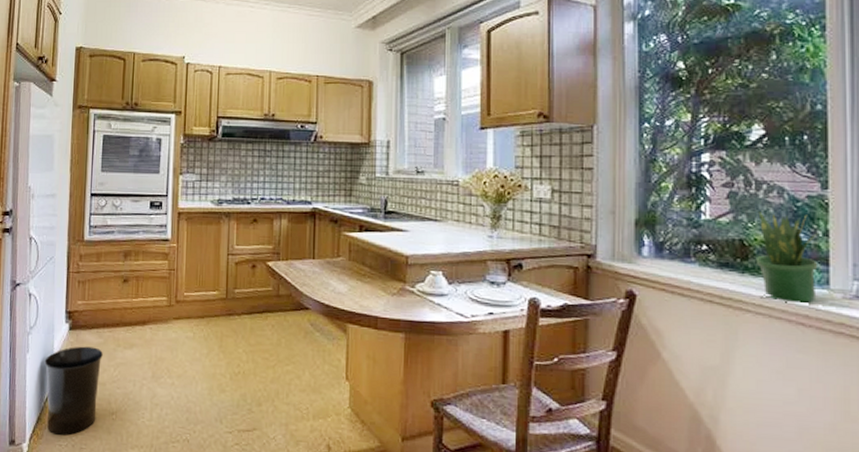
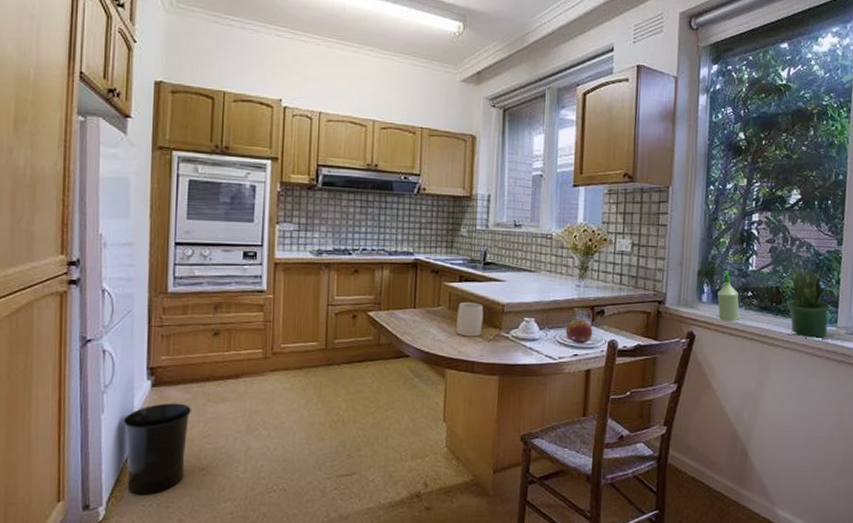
mug: none [356,253,386,291] -> present [456,302,484,337]
fruit: none [478,274,510,302] -> present [565,320,593,344]
spray bottle: none [662,218,694,280] -> present [717,269,740,321]

